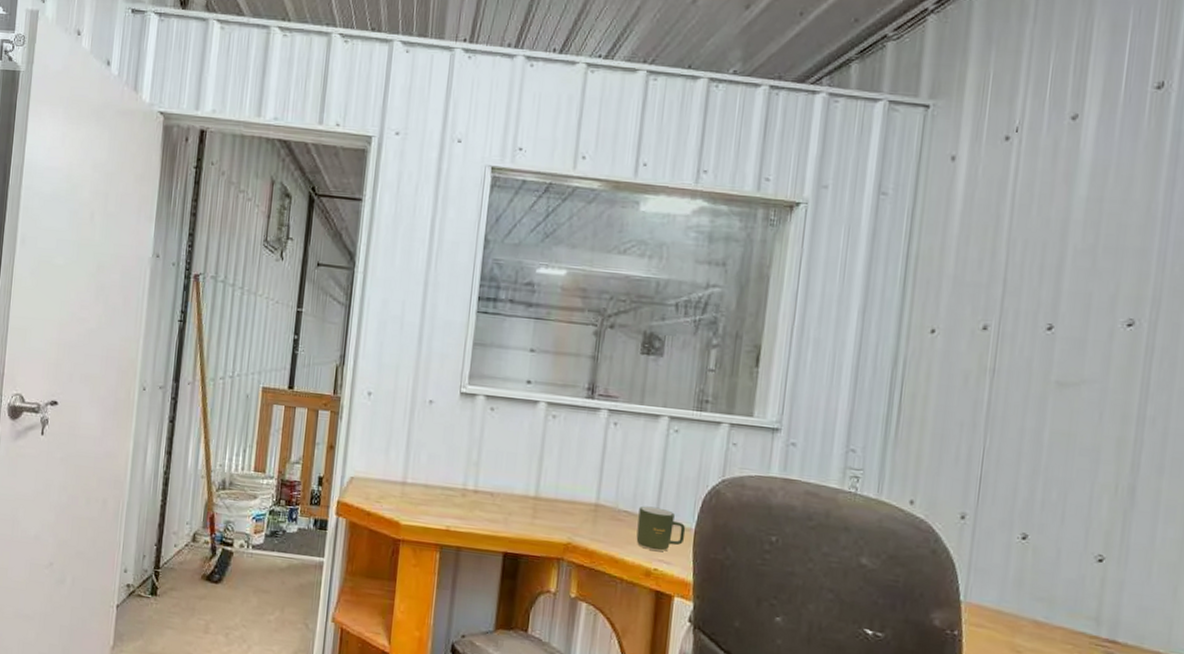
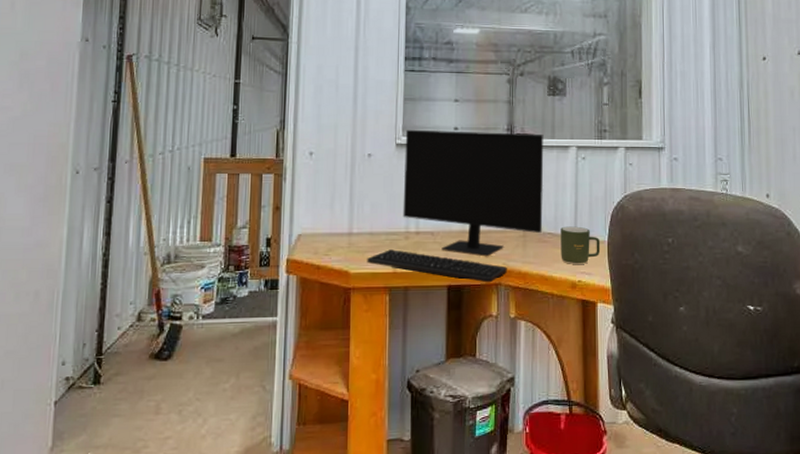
computer keyboard: none [419,505,572,557] -> present [367,249,507,283]
monitor: none [461,377,631,528] -> present [403,129,544,257]

